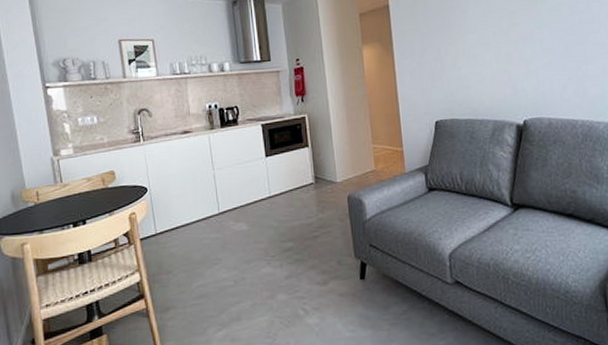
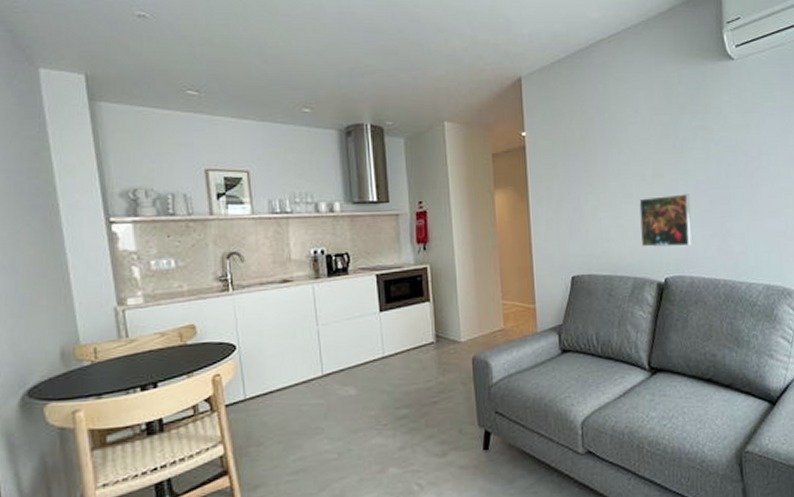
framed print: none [496,41,549,92] -> present [639,193,692,247]

